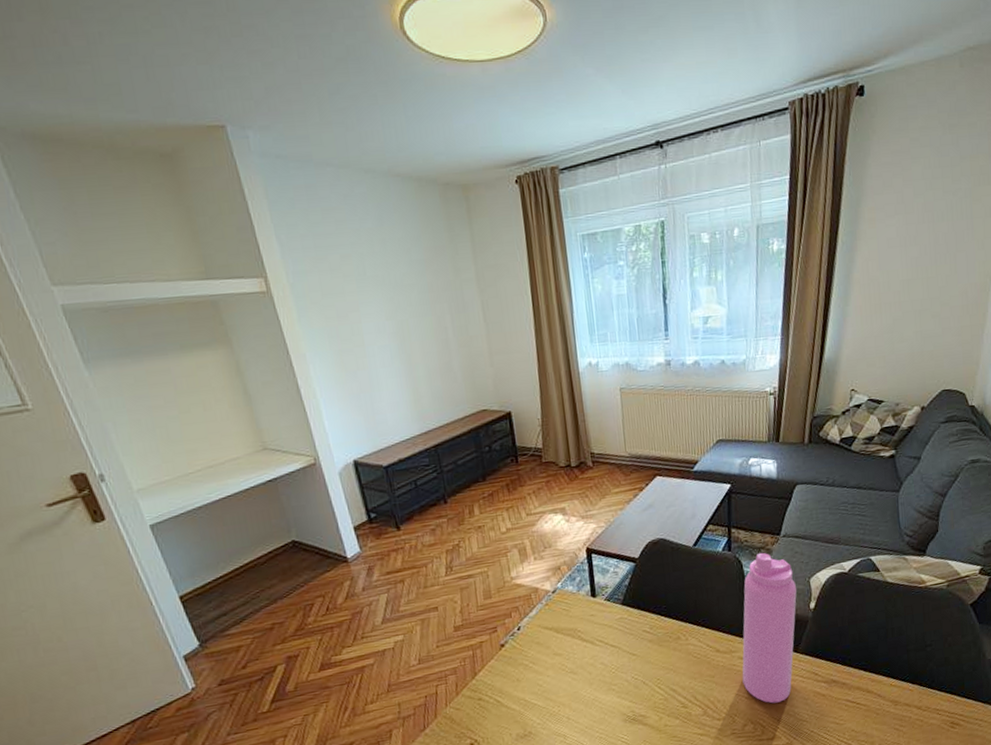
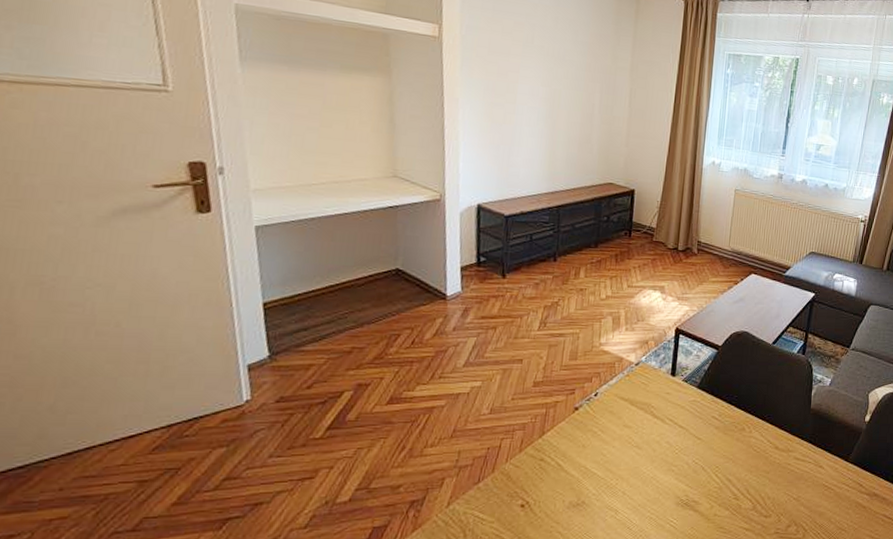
water bottle: present [742,552,797,704] -> none [794,361,857,508]

